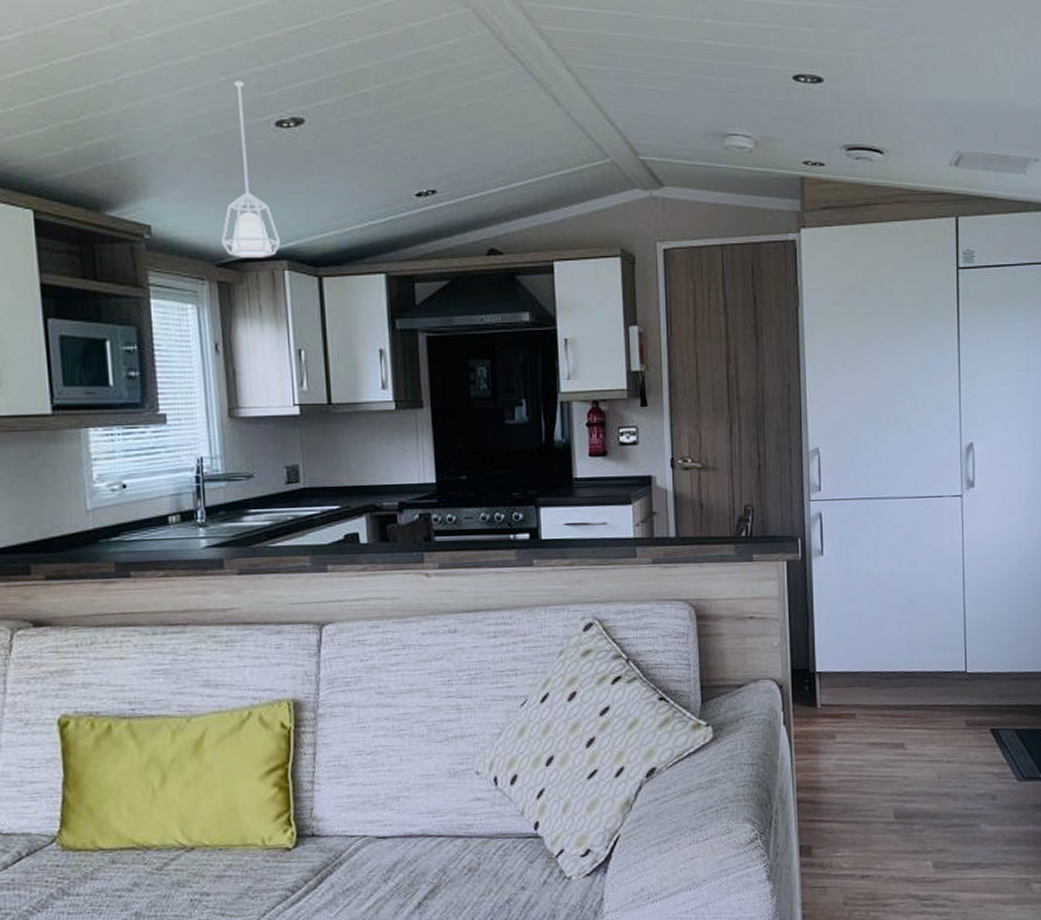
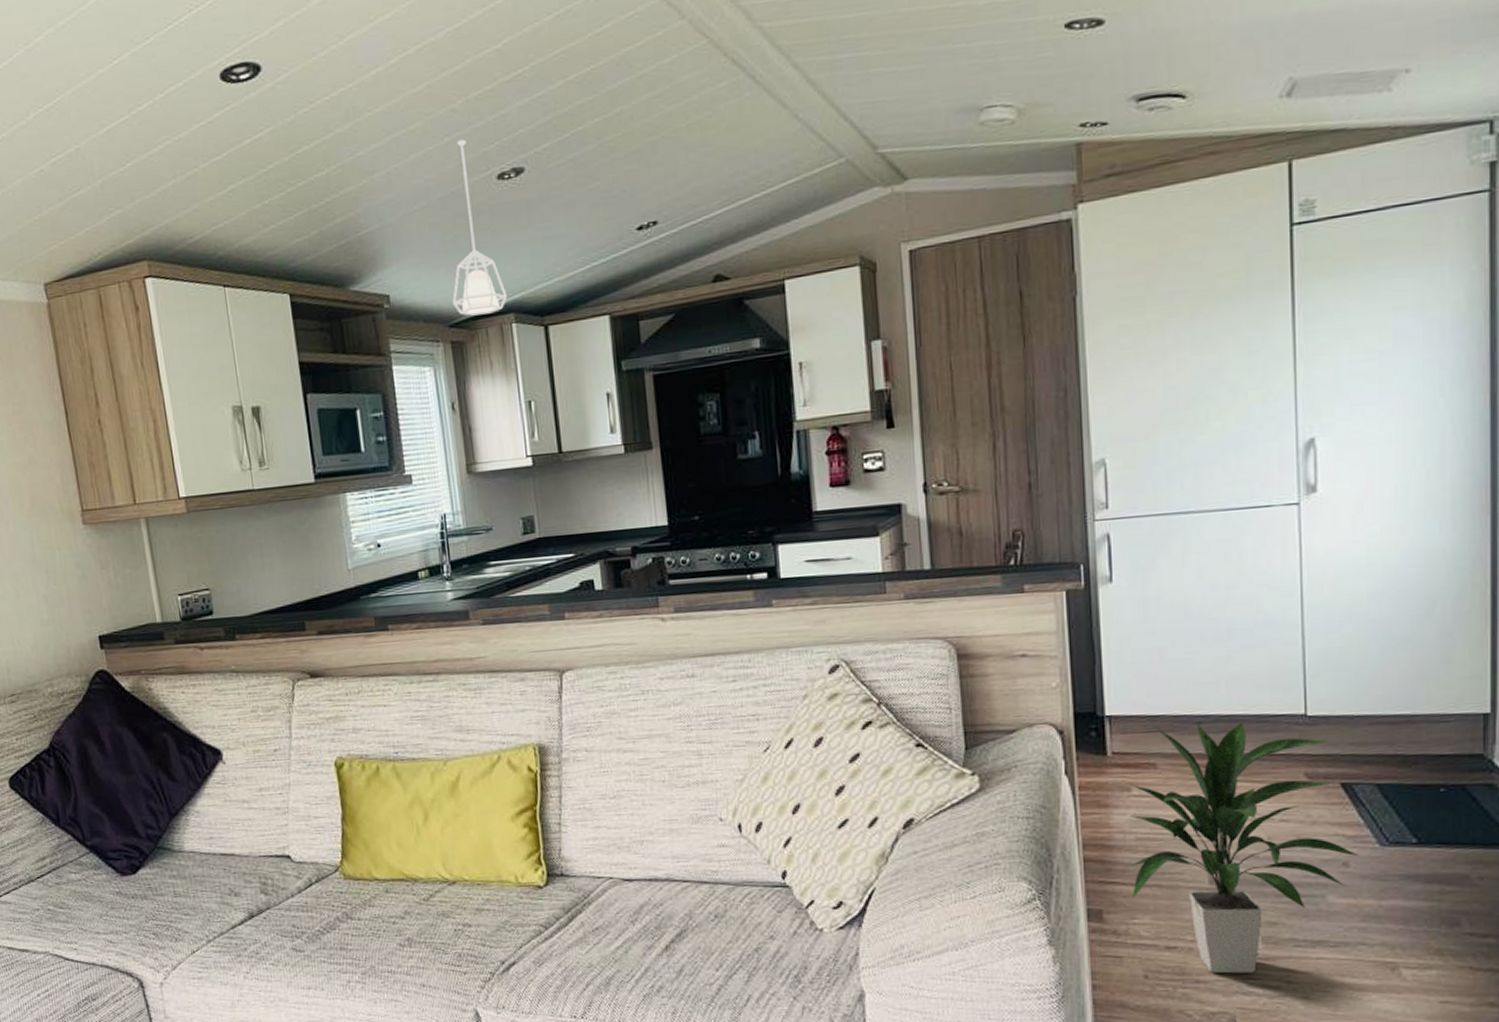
indoor plant: none [831,677,1003,897] -> present [1127,722,1360,974]

